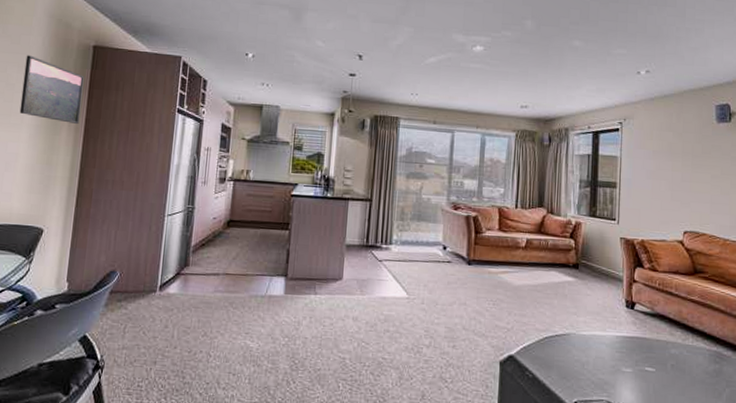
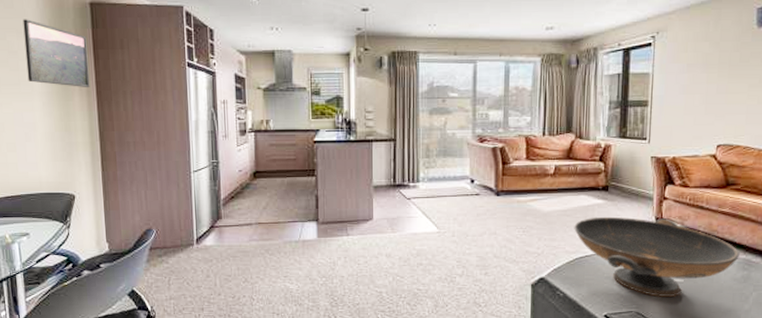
decorative bowl: none [544,295,710,387] -> present [574,216,740,297]

